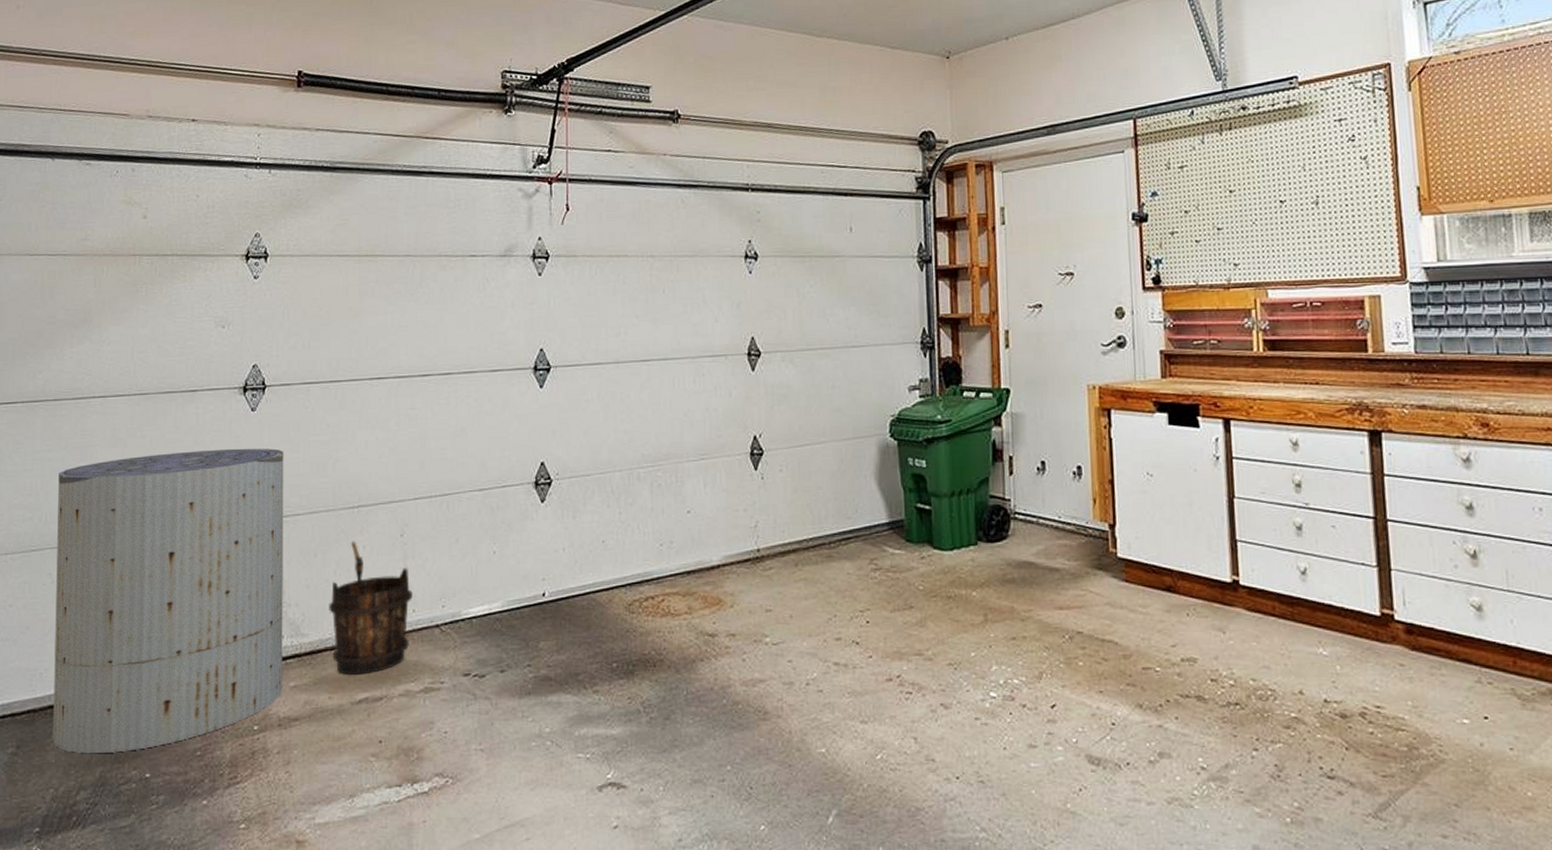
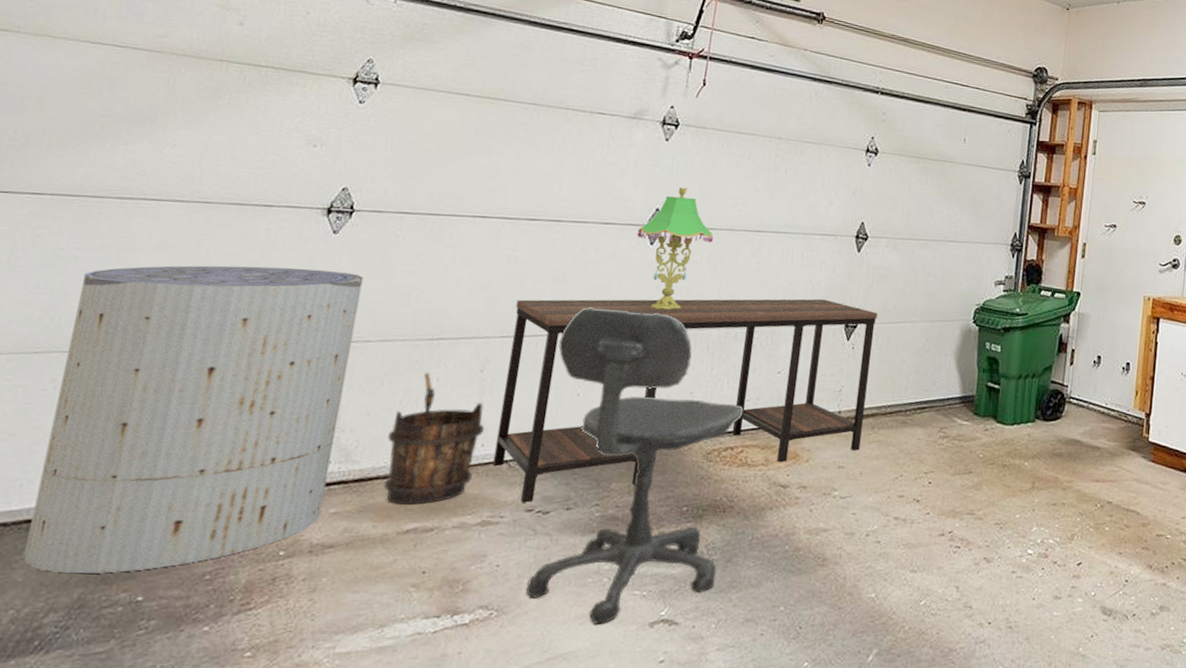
desk: none [423,427,786,667] -> present [492,299,878,503]
office chair: none [468,460,658,789] -> present [525,307,744,624]
table lamp: none [525,323,602,456] -> present [636,188,714,310]

